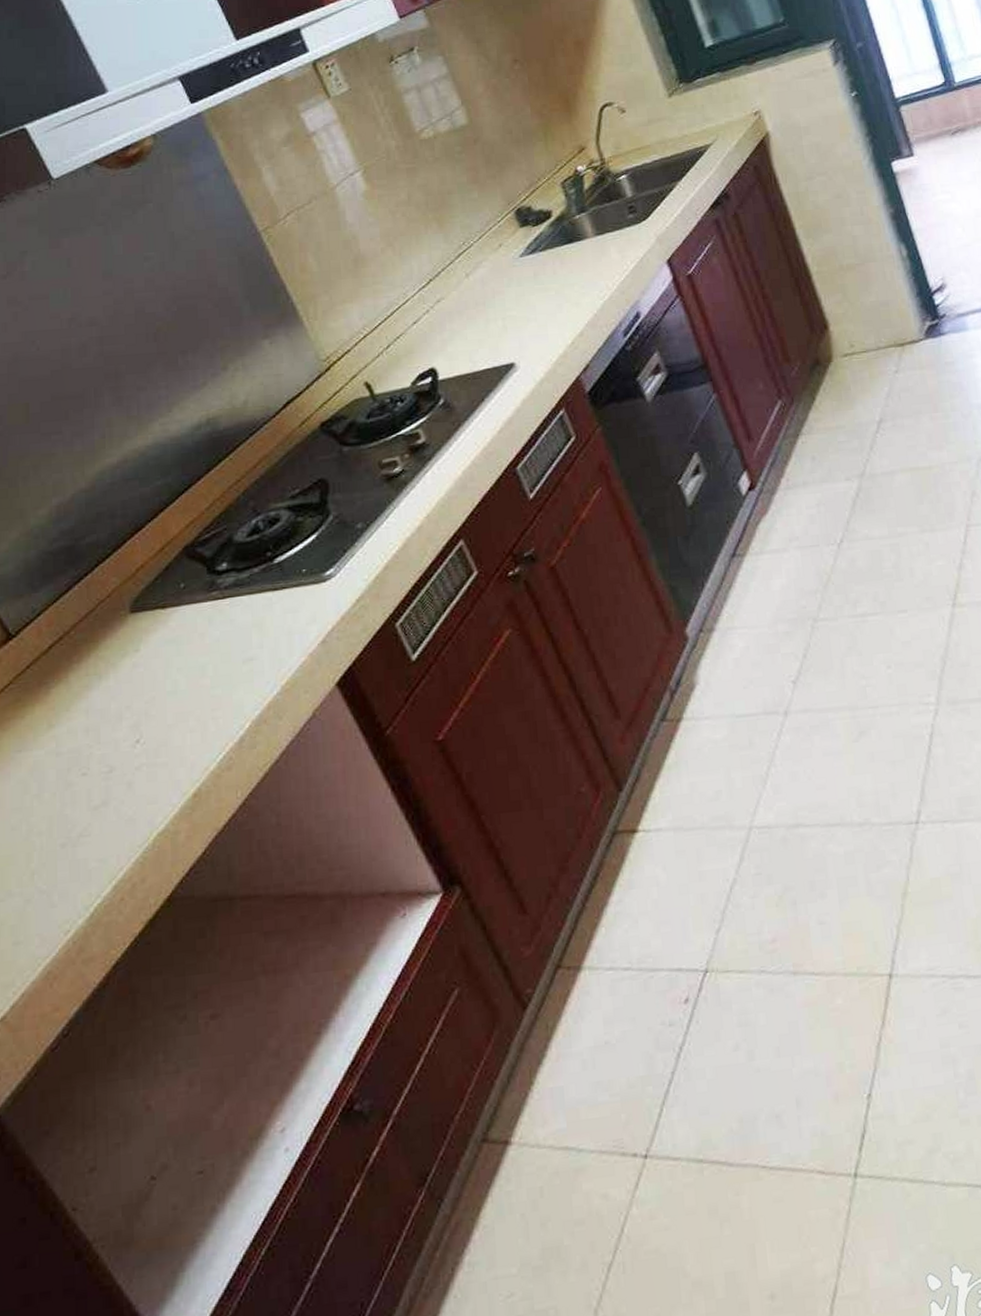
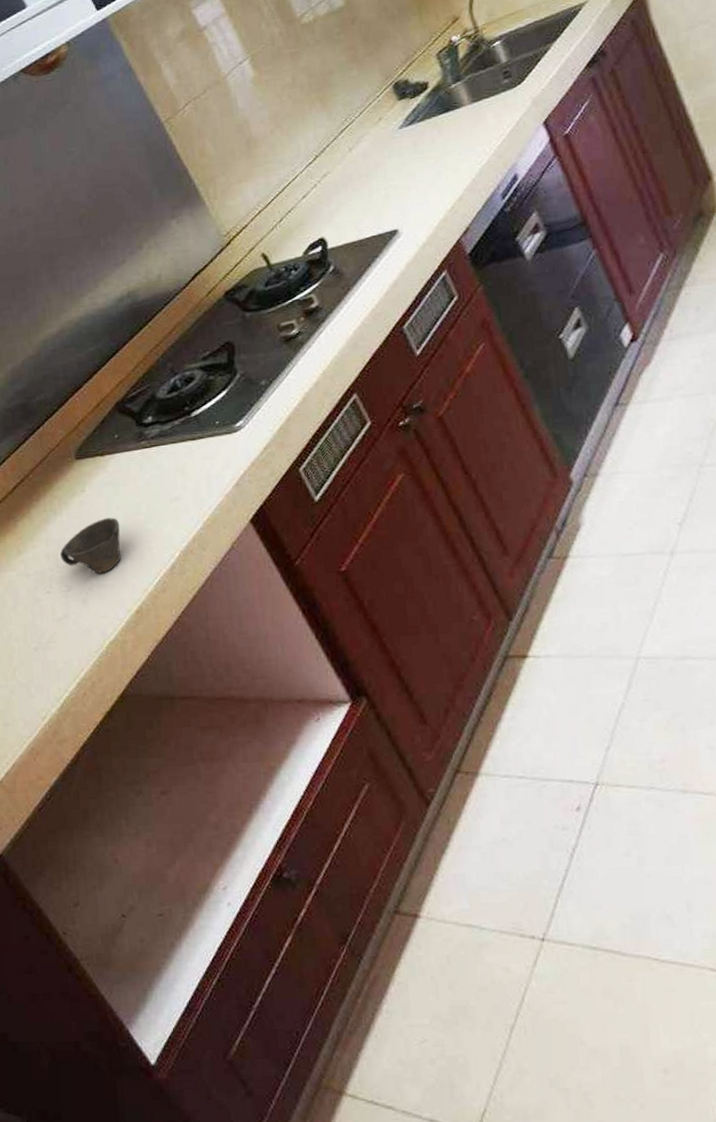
cup: none [103,682,180,750] -> present [60,517,122,574]

